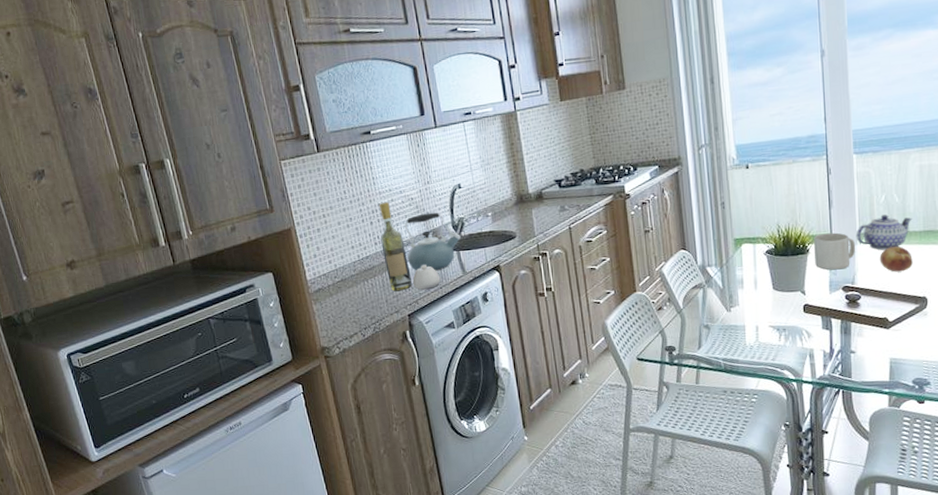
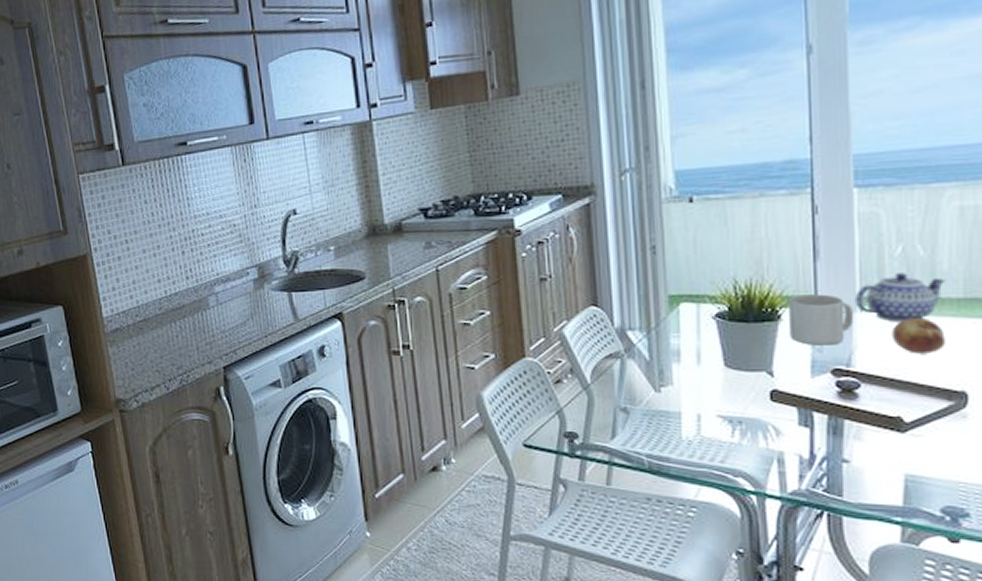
bottle: present [379,201,413,291] -> none [193,227,231,337]
kettle: present [404,212,461,271] -> none [223,243,293,315]
sugar bowl: present [412,265,441,290] -> none [231,307,266,337]

